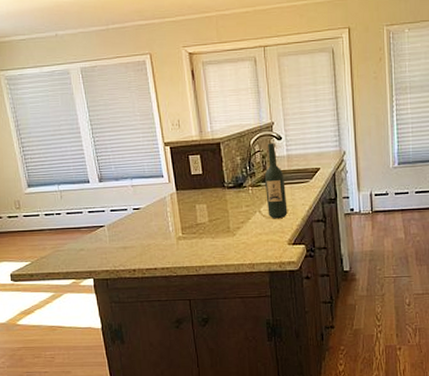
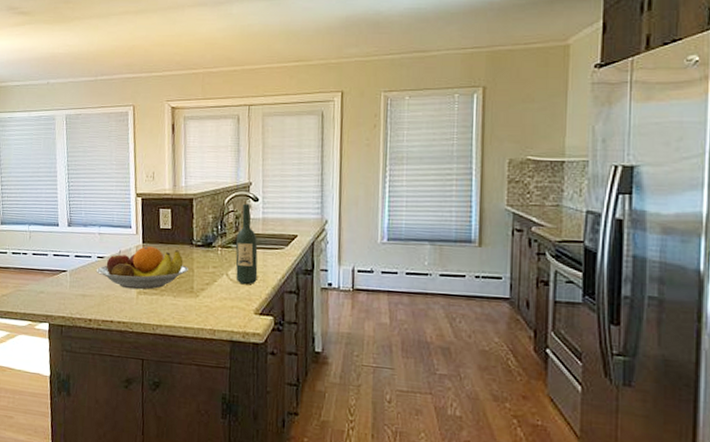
fruit bowl: none [133,193,223,236] -> present [96,246,188,290]

